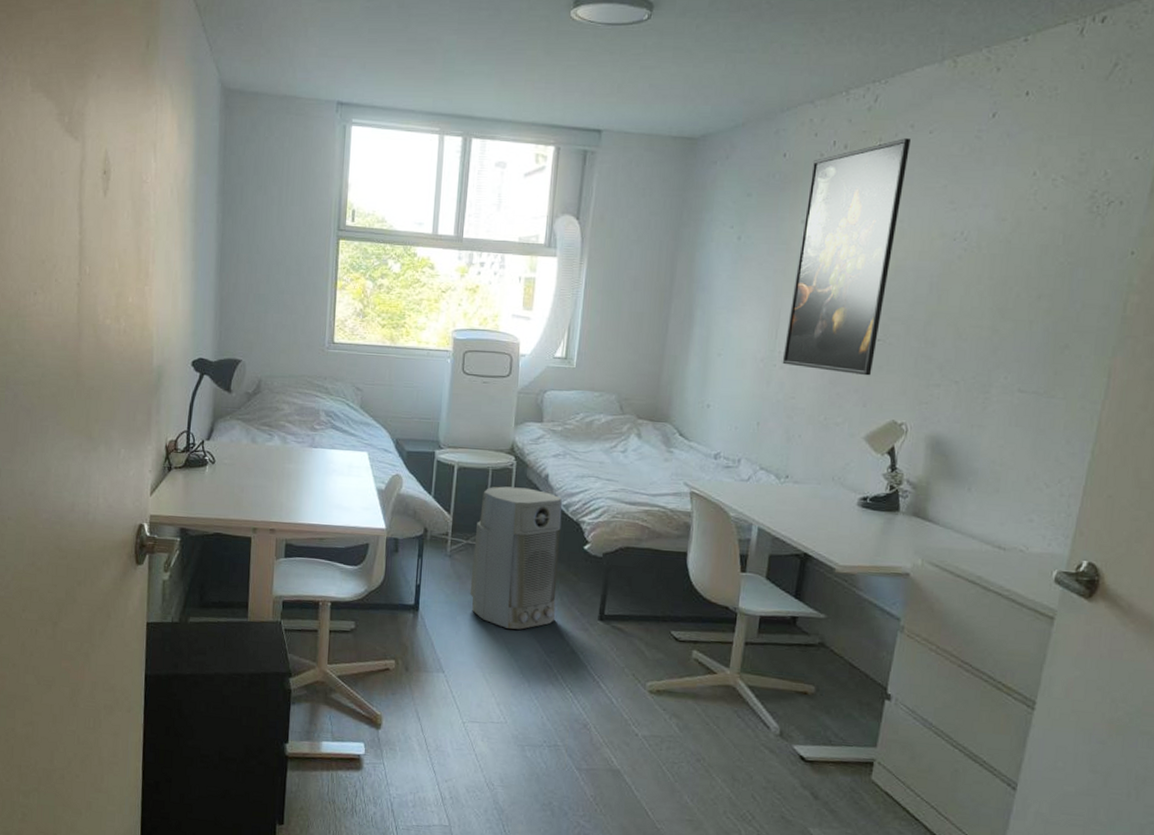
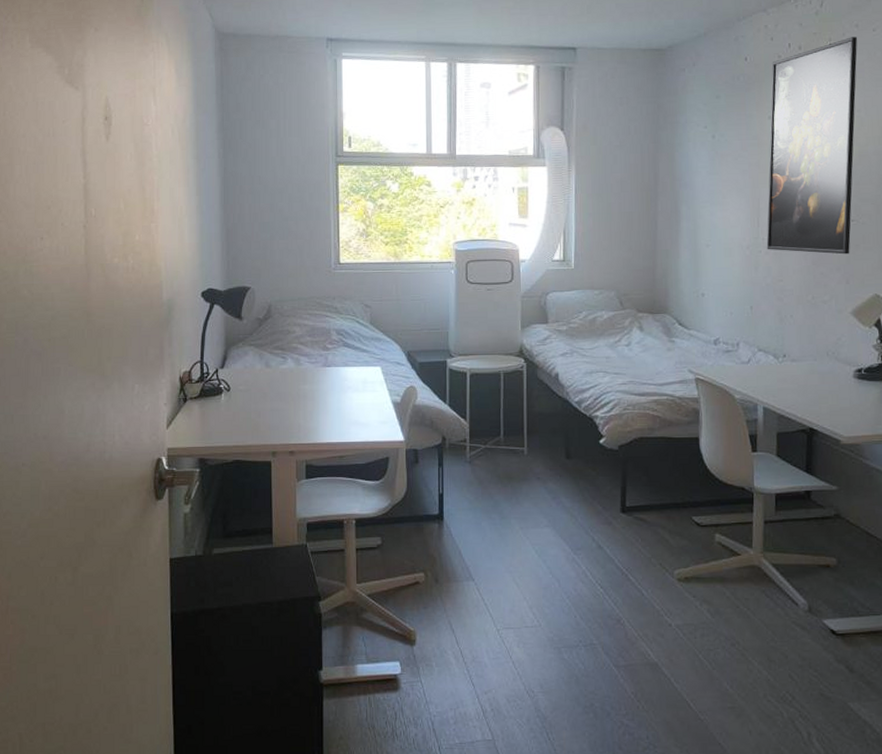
air purifier: present [469,486,562,630] -> none [492,388,579,531]

